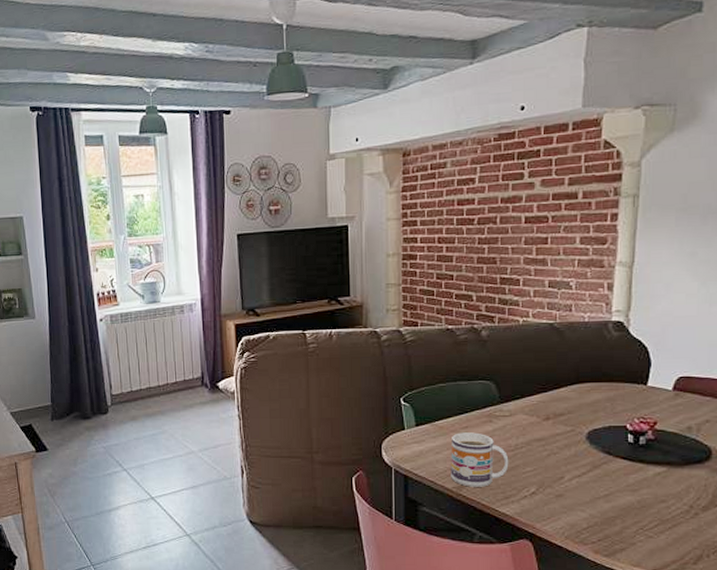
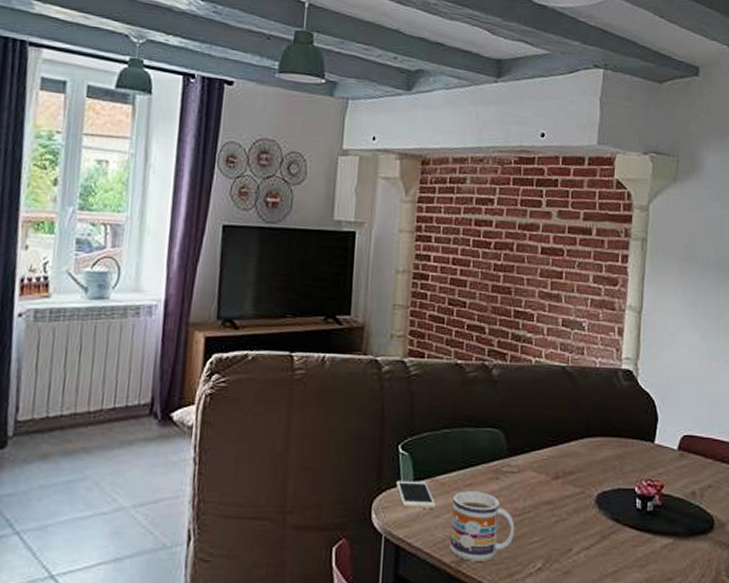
cell phone: none [401,425,436,447] -> present [396,480,435,508]

